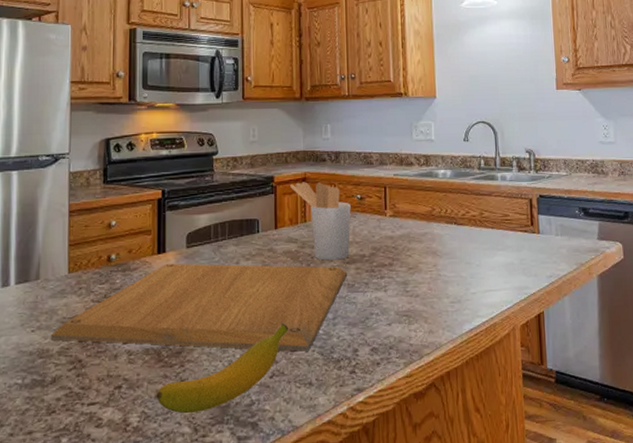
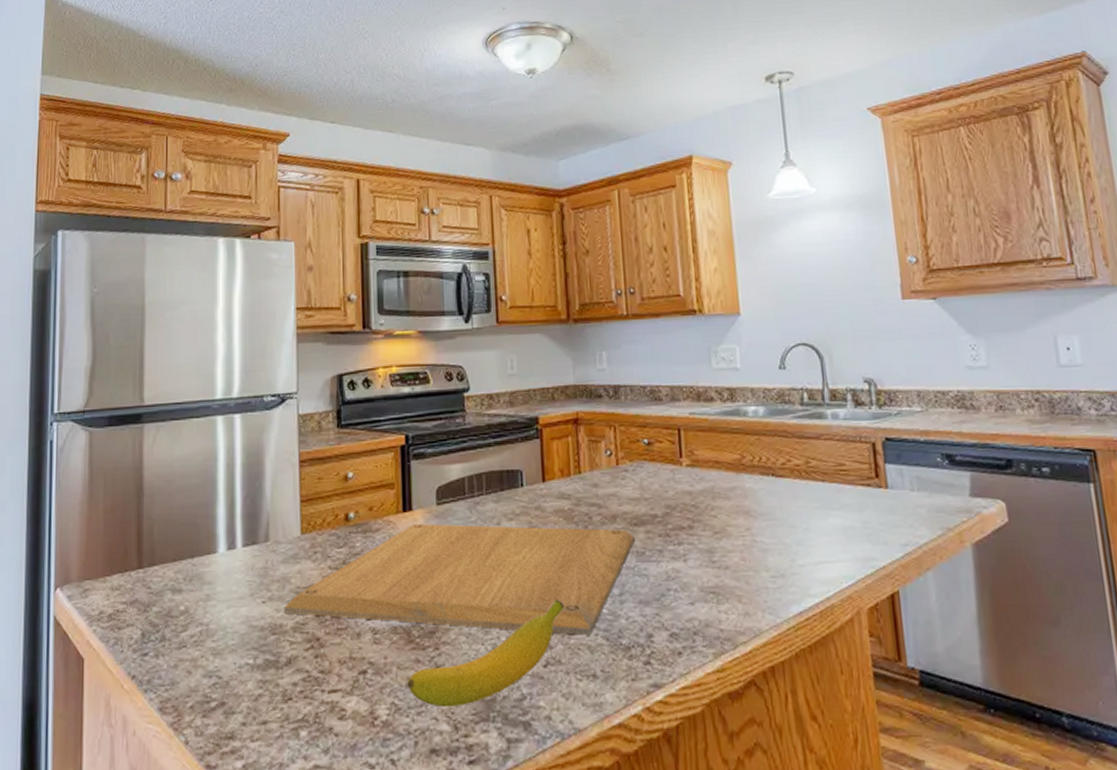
utensil holder: present [290,182,351,261] -> none [559,423,637,522]

